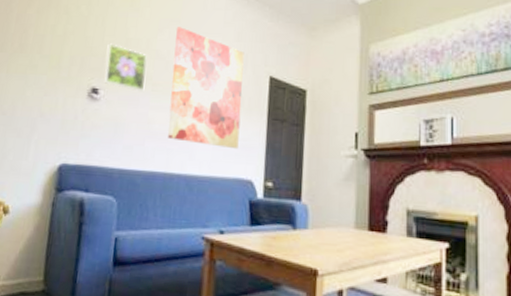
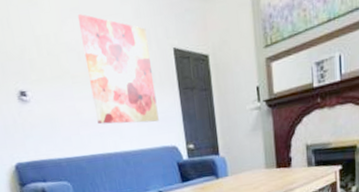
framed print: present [104,43,147,91] -> none [20,44,66,87]

